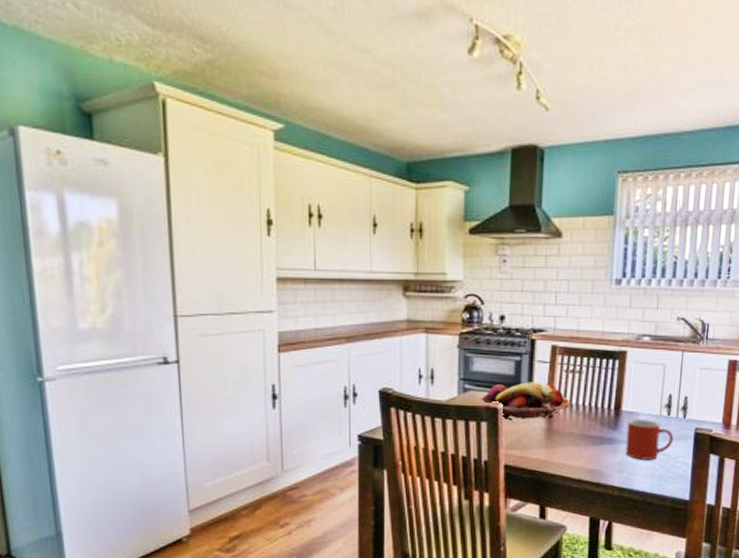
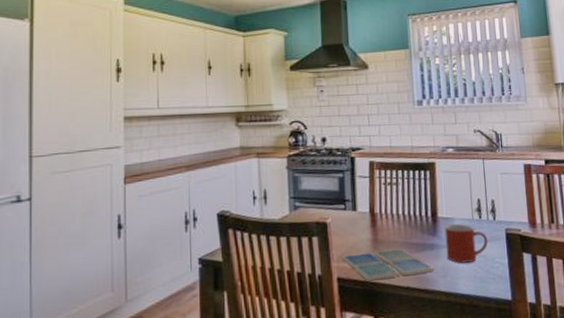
fruit basket: present [480,382,571,421] -> none [310,195,392,234]
drink coaster: none [511,441,610,471] -> present [342,249,434,281]

